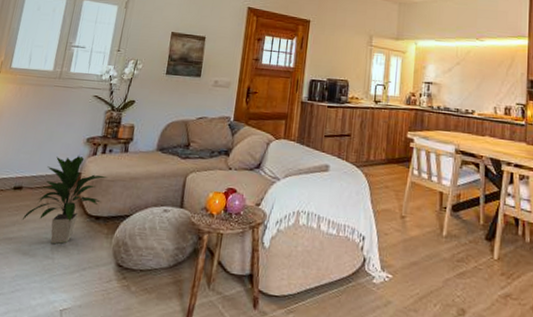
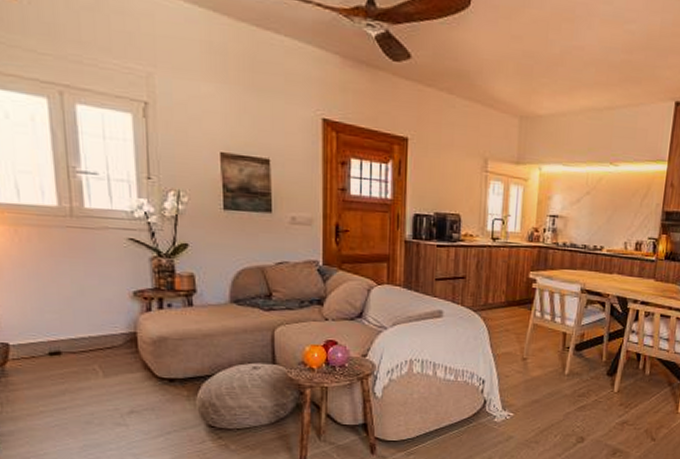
indoor plant: present [21,155,107,244] -> none [72,312,173,411]

